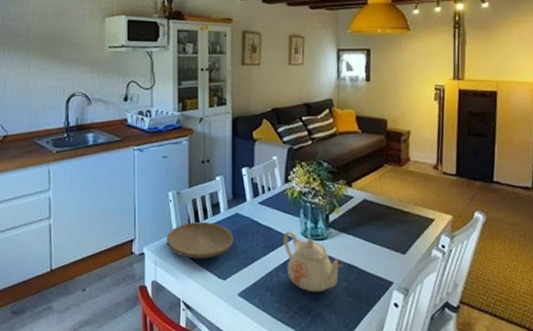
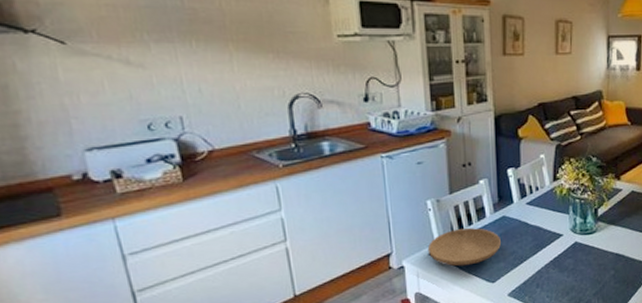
teapot: present [284,231,343,293] -> none [553,228,611,284]

